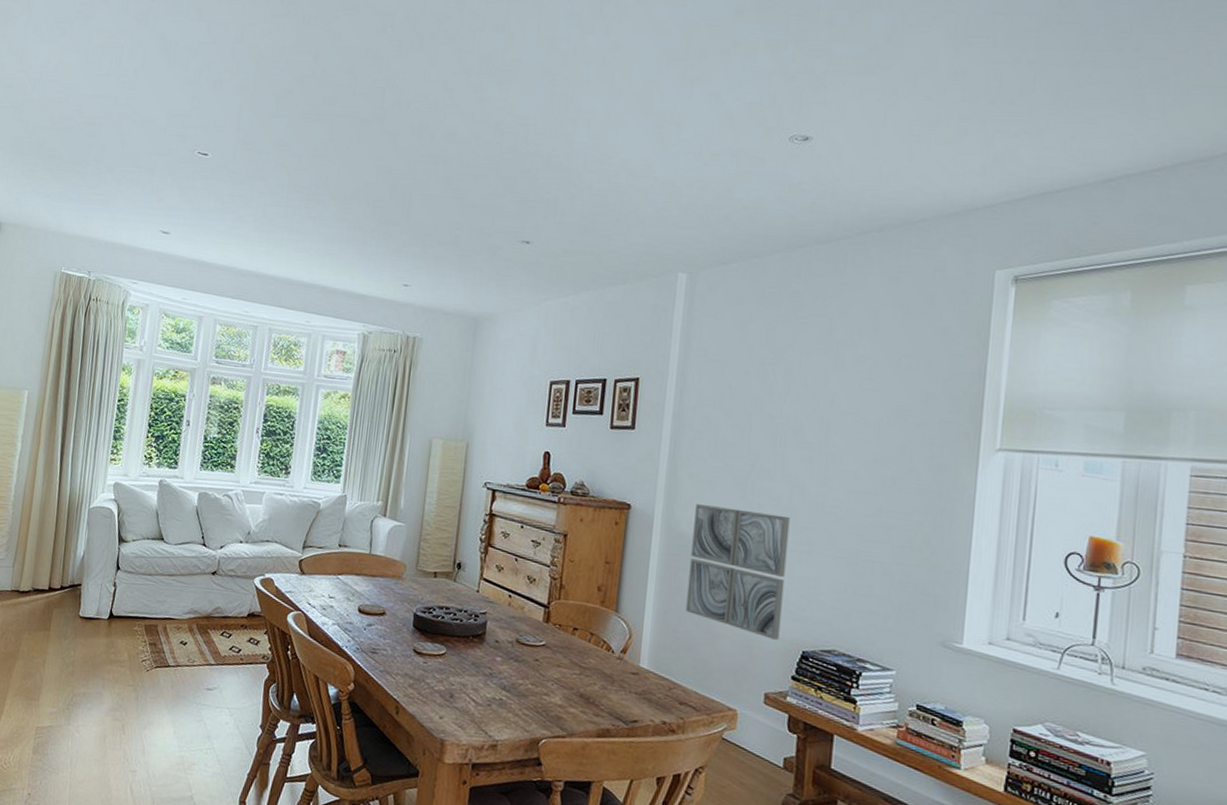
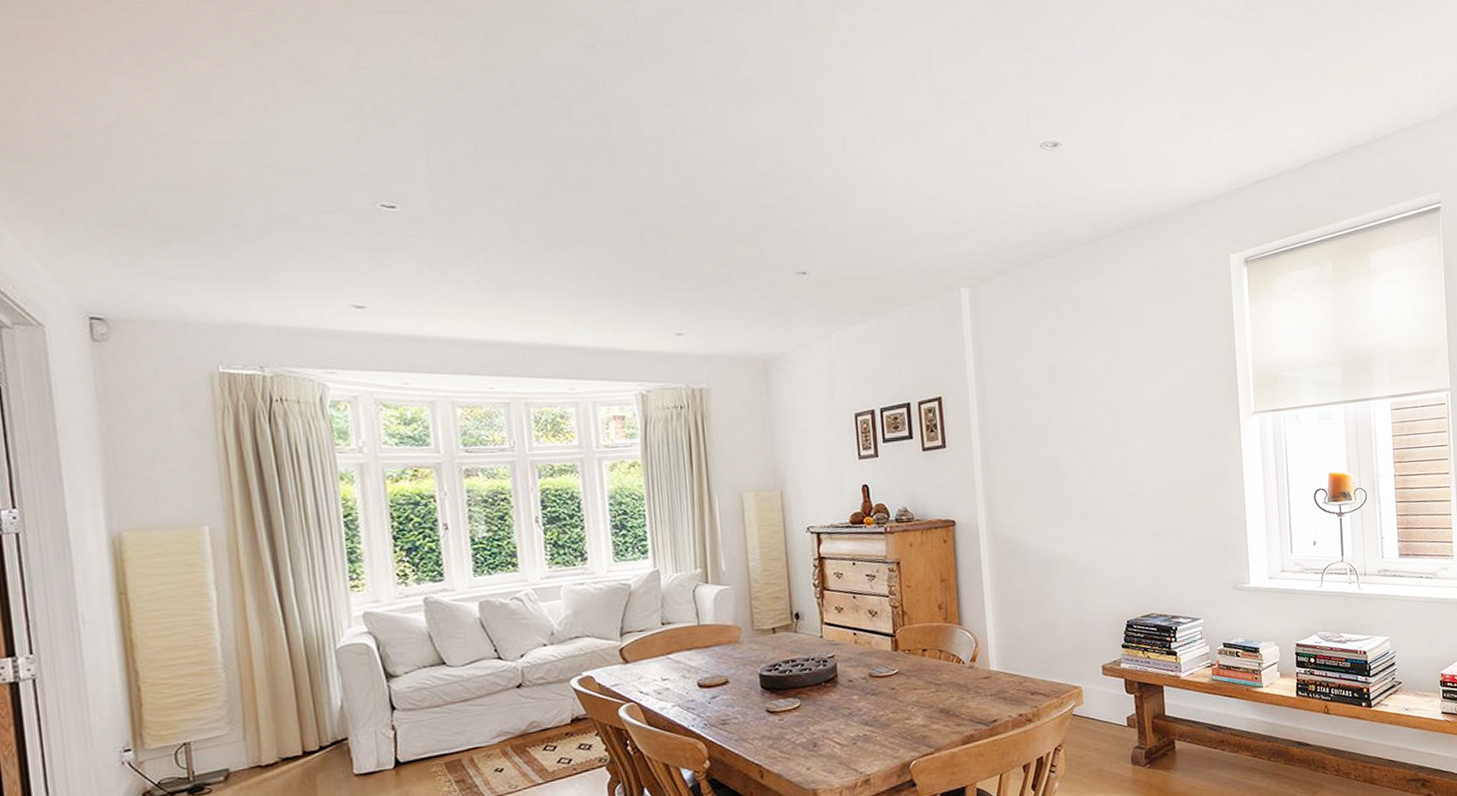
wall art: present [685,503,790,640] -> none [1015,503,1106,617]

